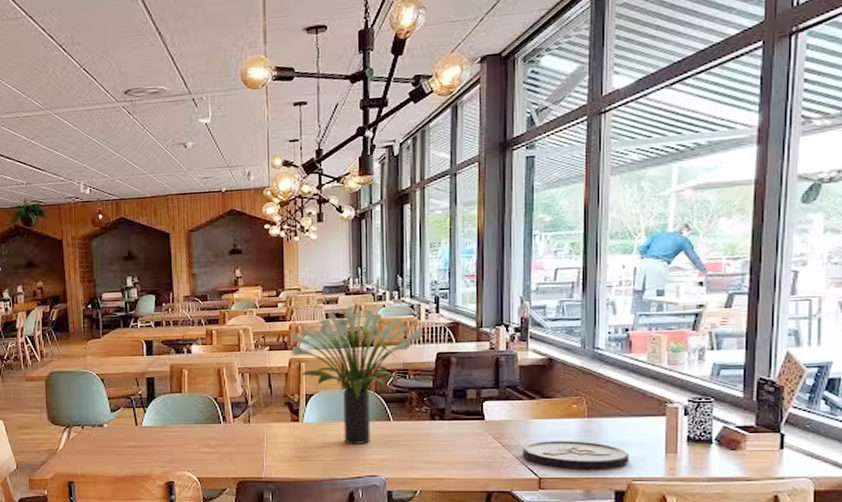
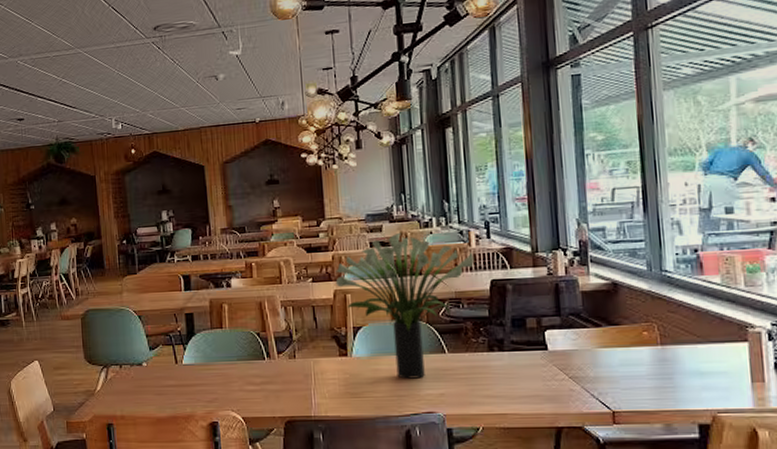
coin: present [523,441,630,469] -> none [592,370,712,402]

